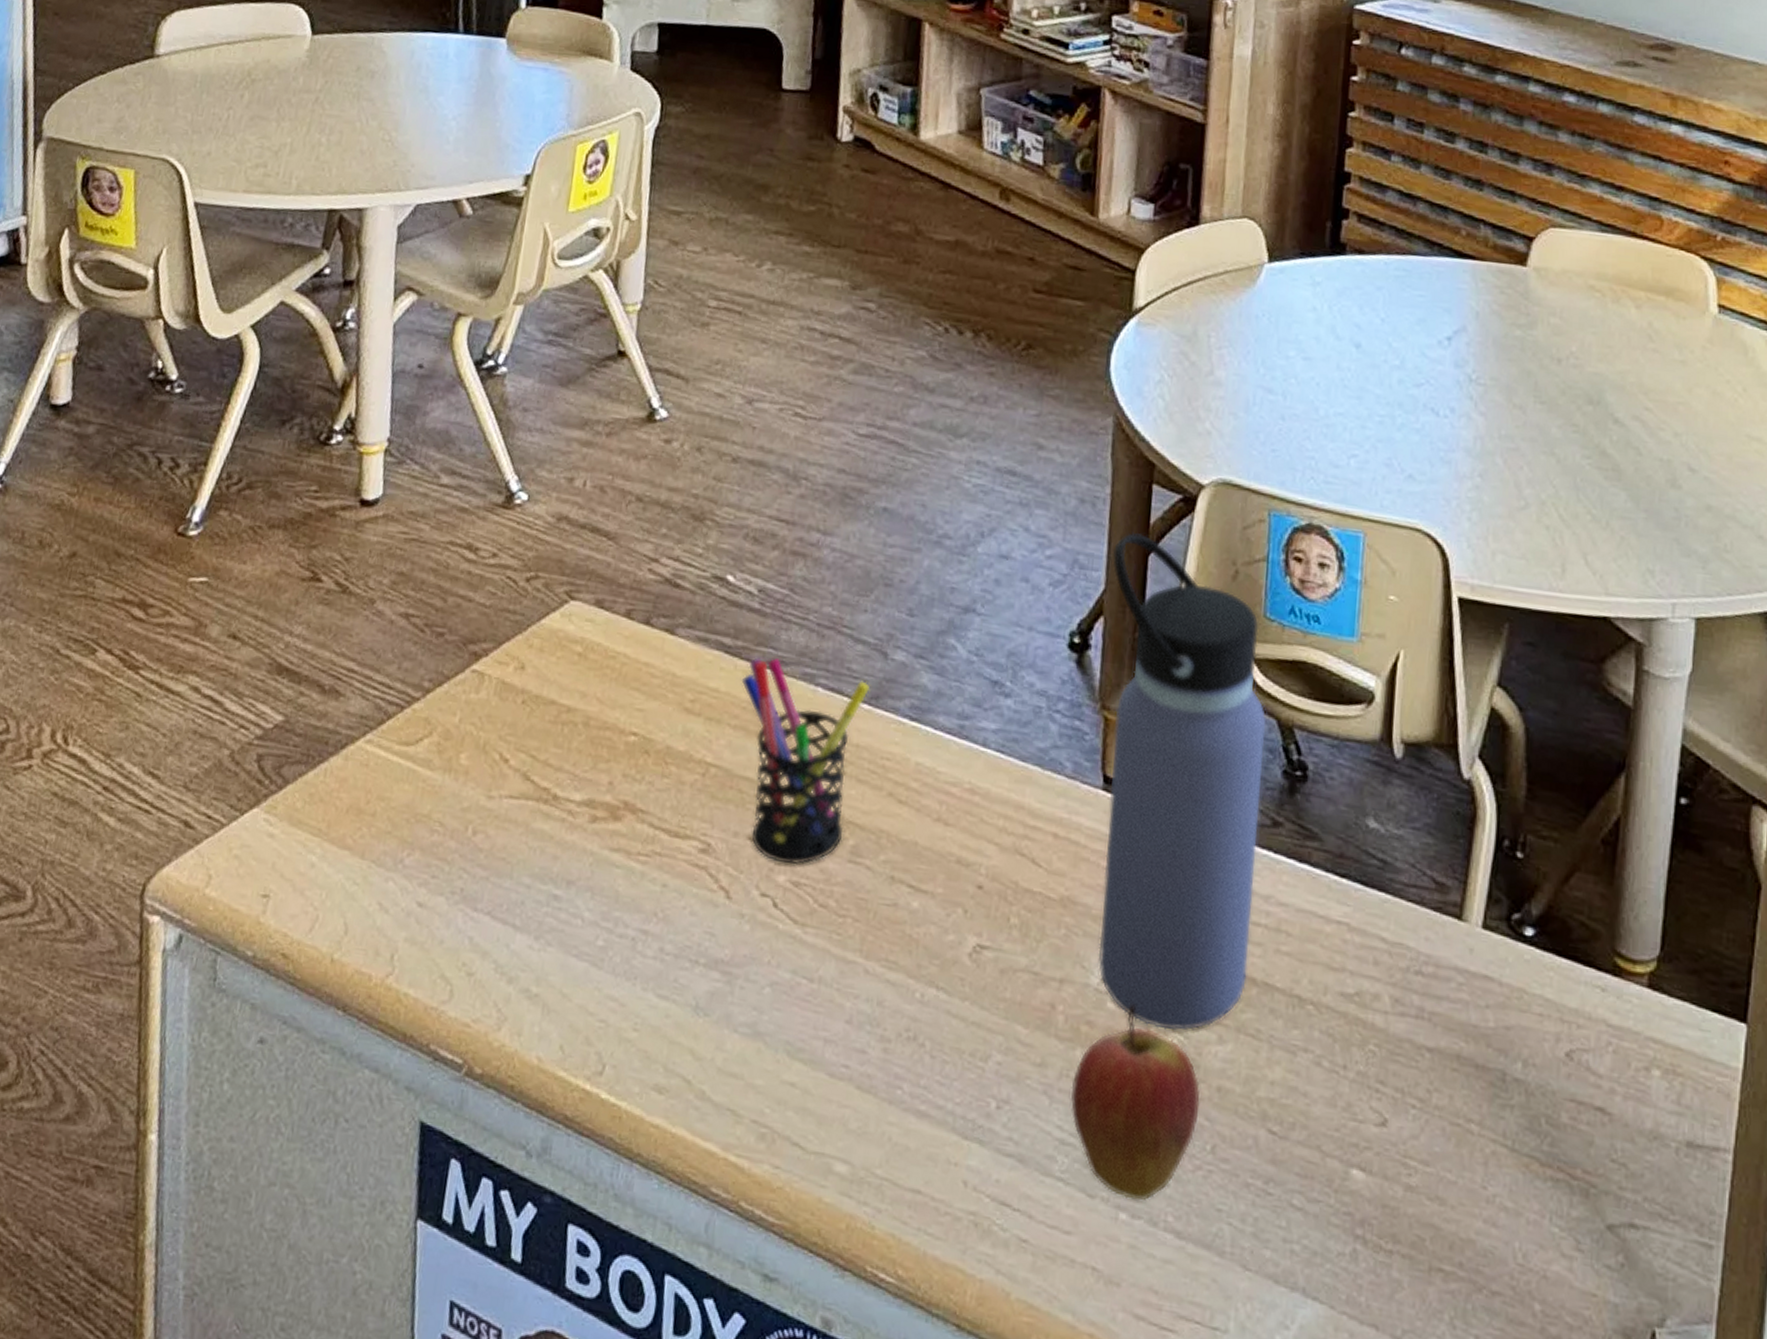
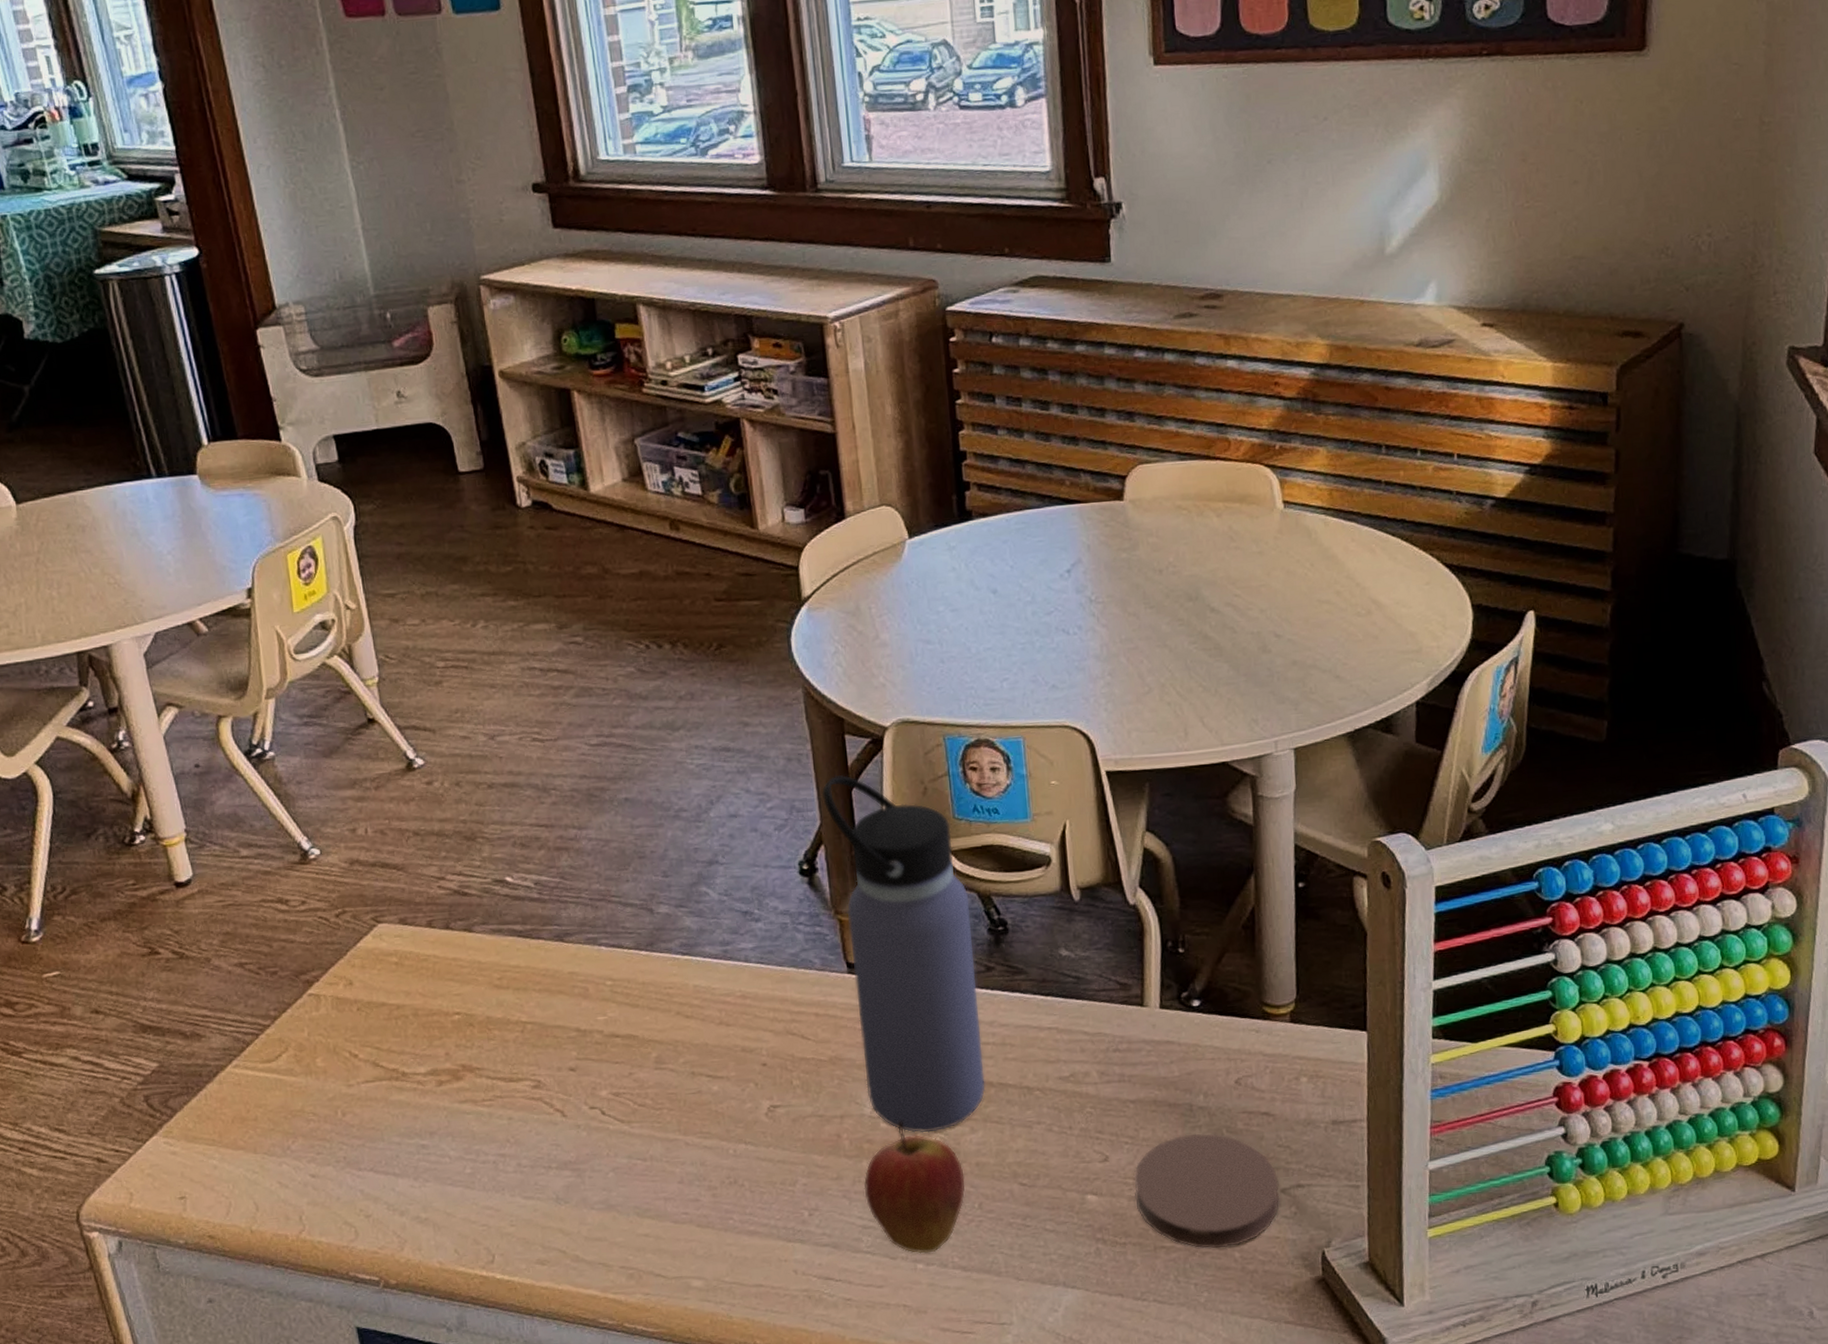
pen holder: present [741,657,870,865] -> none [536,932,647,1082]
coaster: none [1413,1112,1606,1294] -> present [1133,1133,1280,1249]

